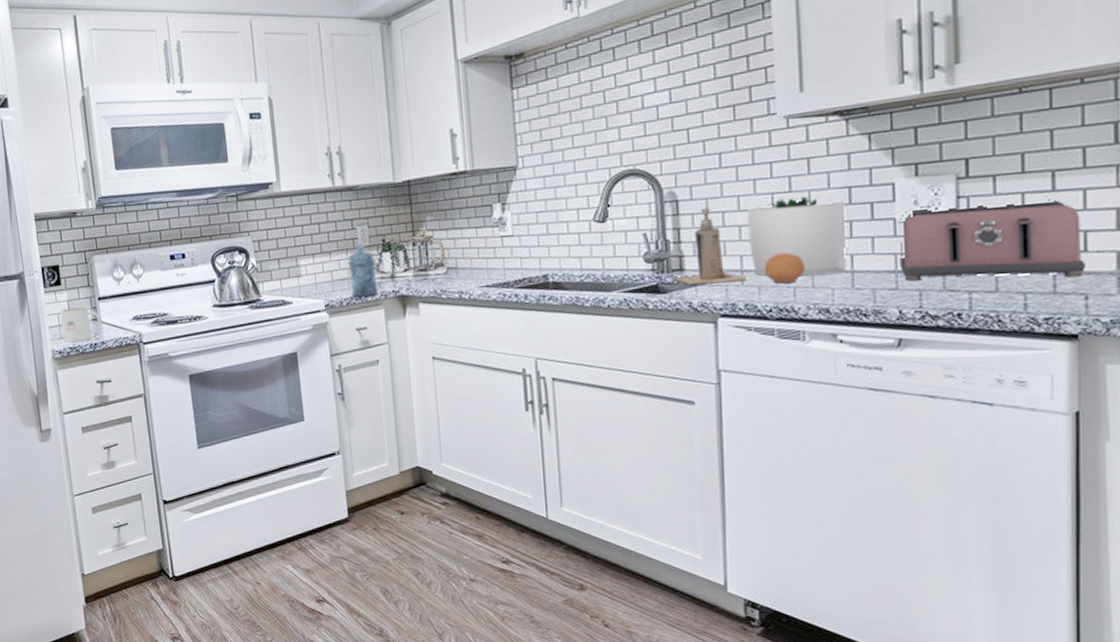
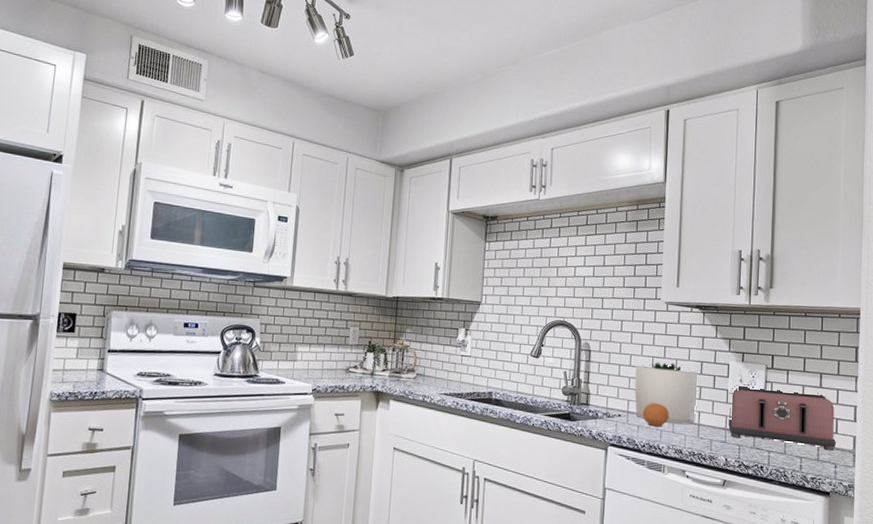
mug: present [60,306,102,343] -> none [64,354,107,389]
canister: present [347,243,378,297] -> none [336,341,360,388]
soap dispenser: present [672,207,746,286] -> none [580,359,630,420]

